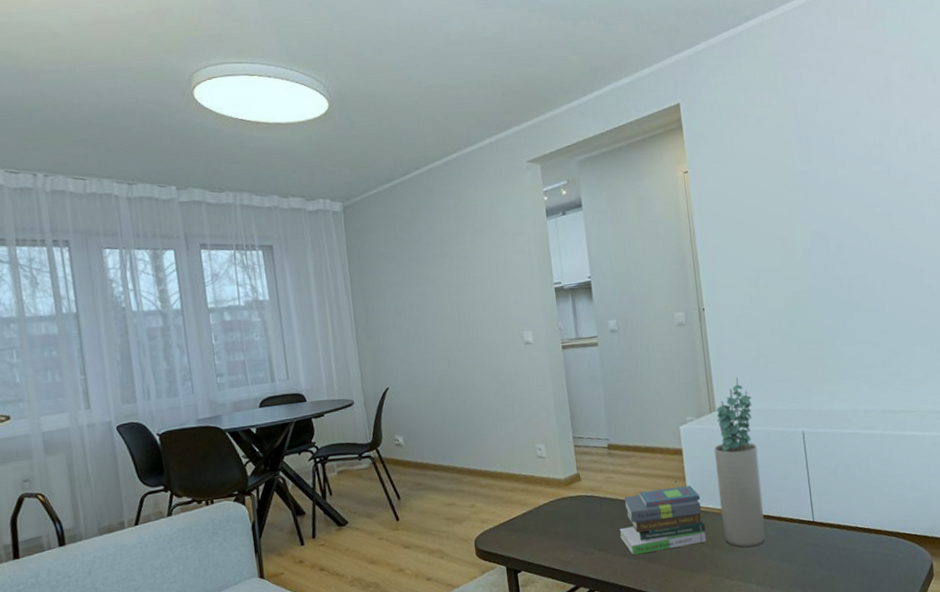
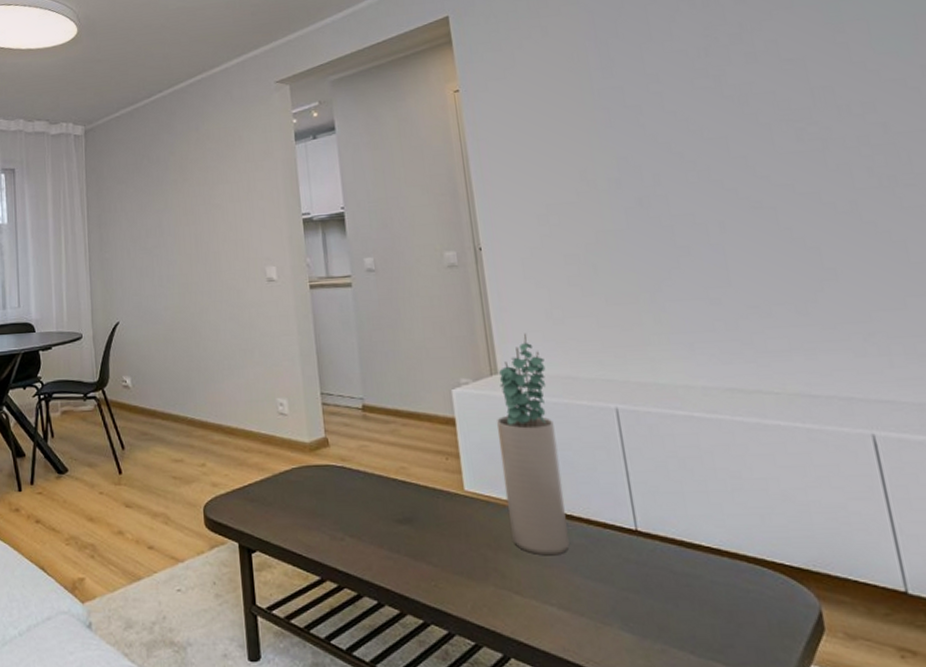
books: present [619,486,707,556] -> none [375,466,489,548]

